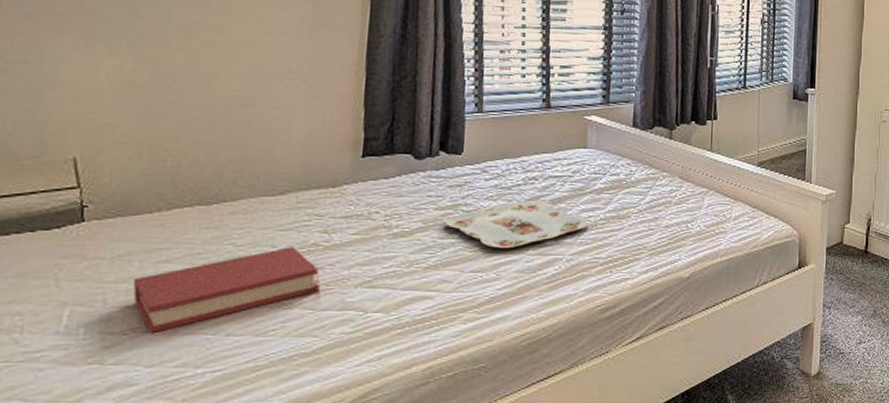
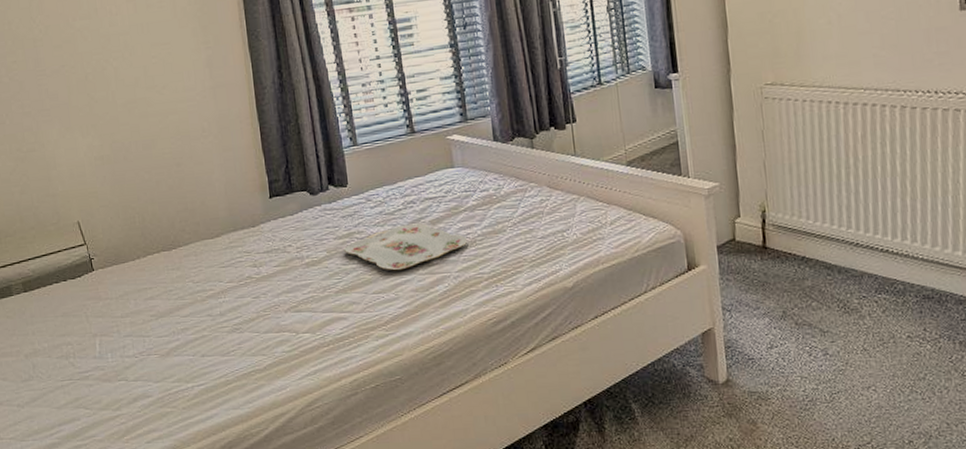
hardback book: present [132,247,319,333] -> none [133,280,259,356]

